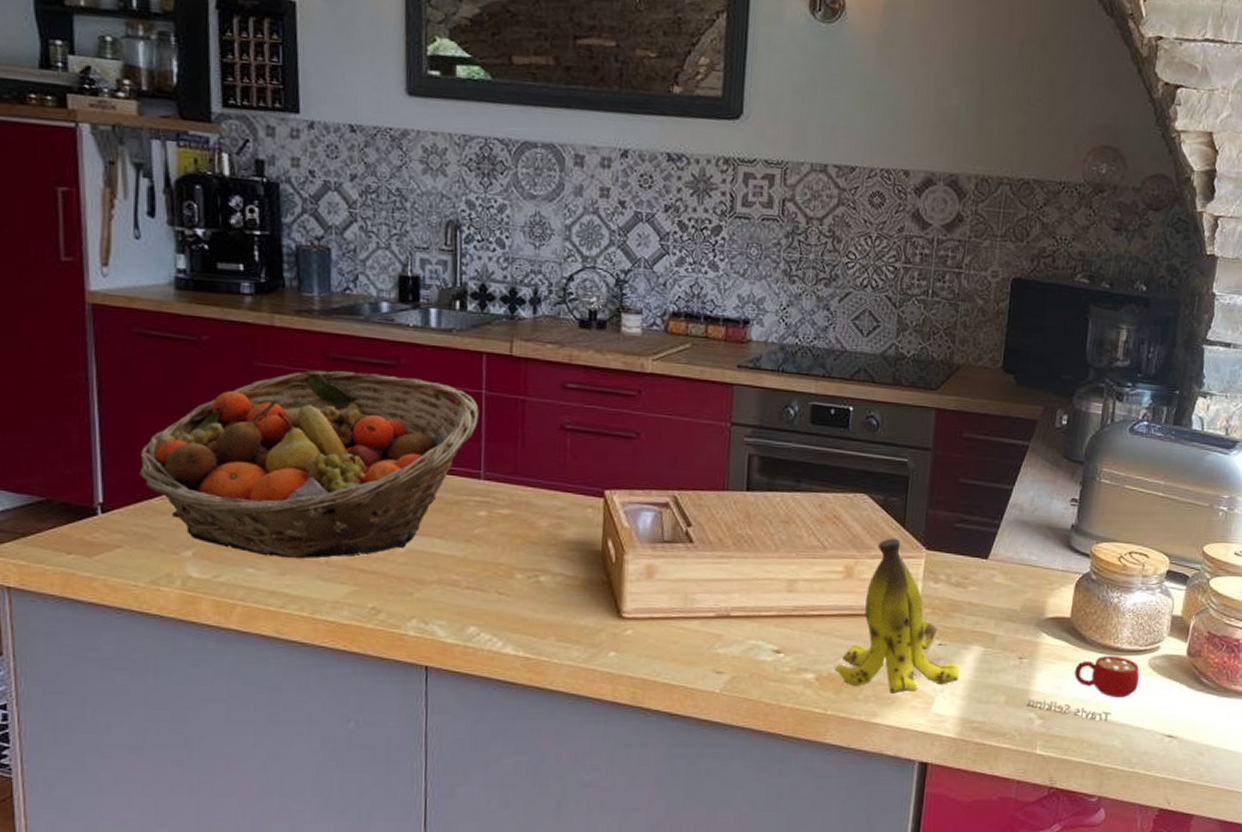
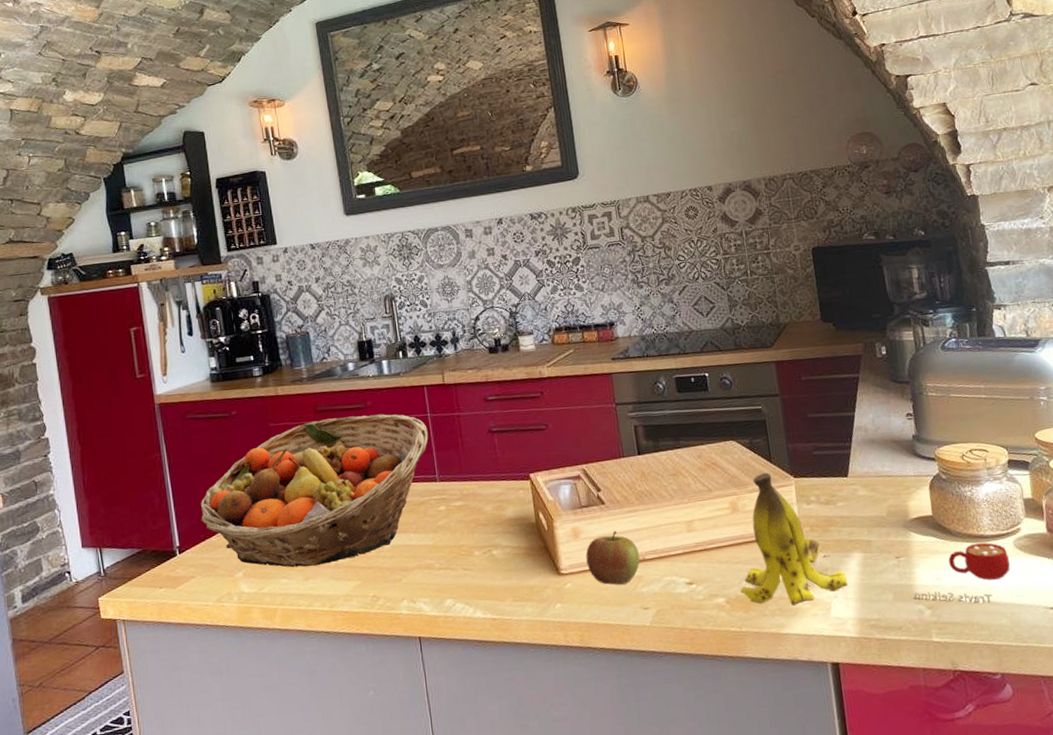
apple: none [656,576,724,641] -> present [585,530,640,585]

